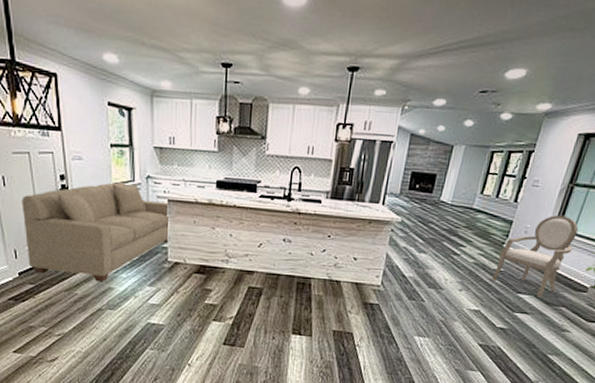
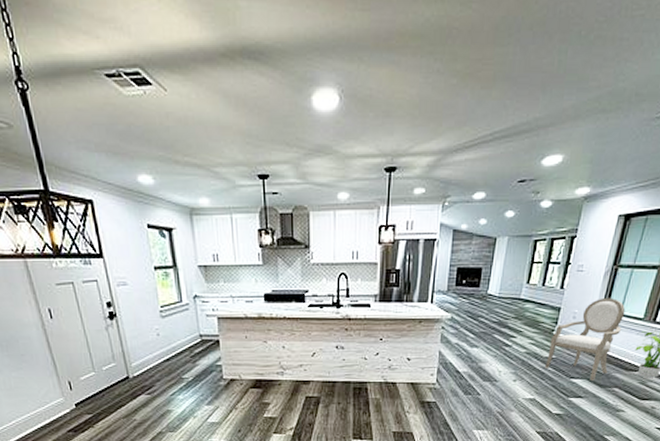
sofa: present [21,181,170,282] -> none [70,303,224,406]

